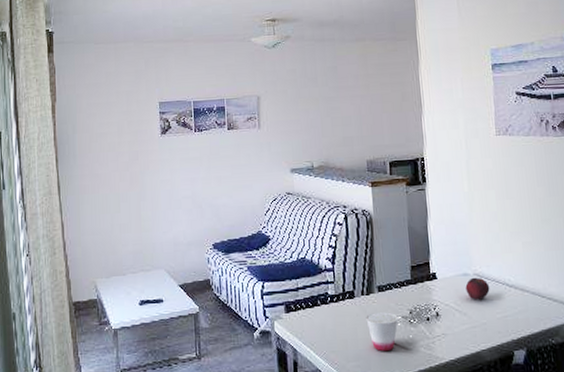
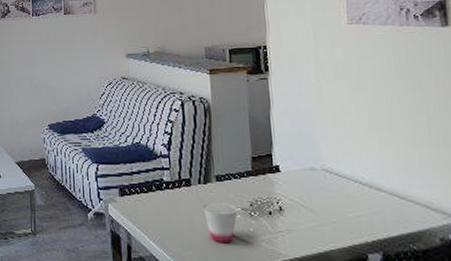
fruit: present [465,277,490,300] -> none [312,172,340,197]

